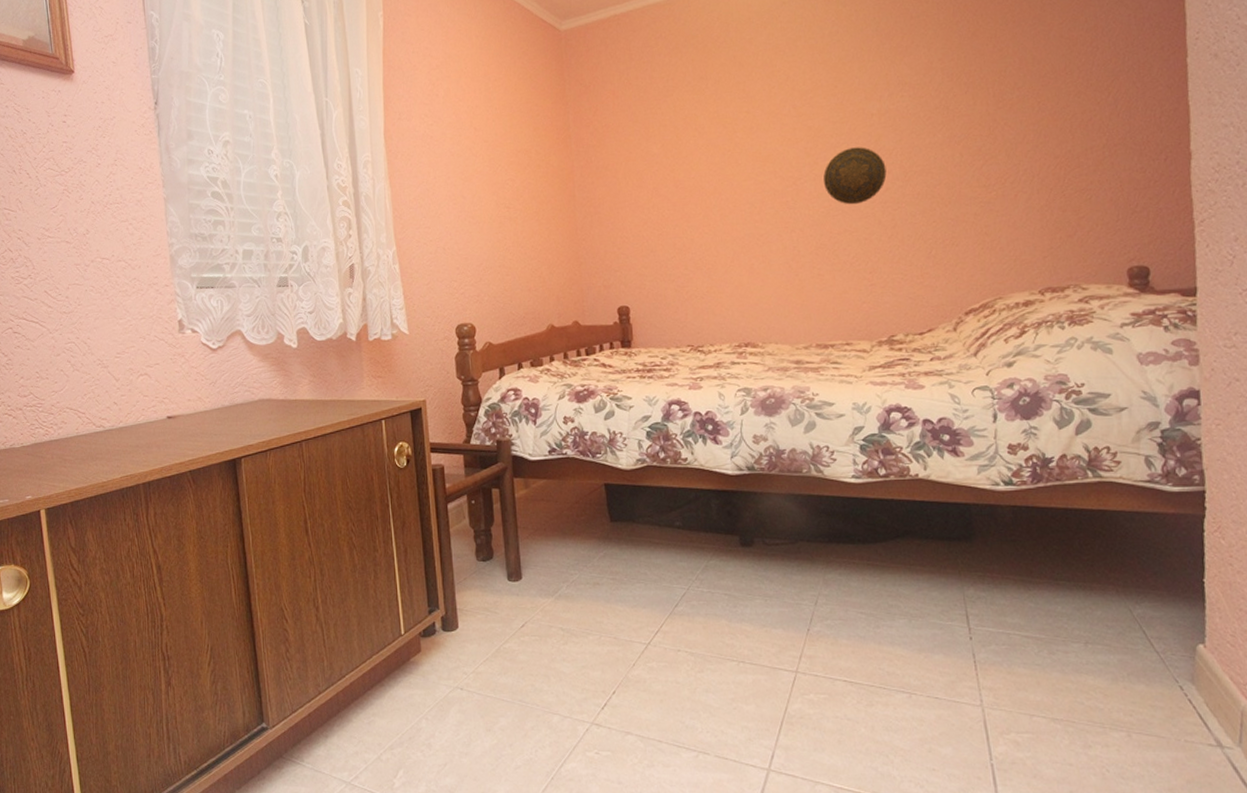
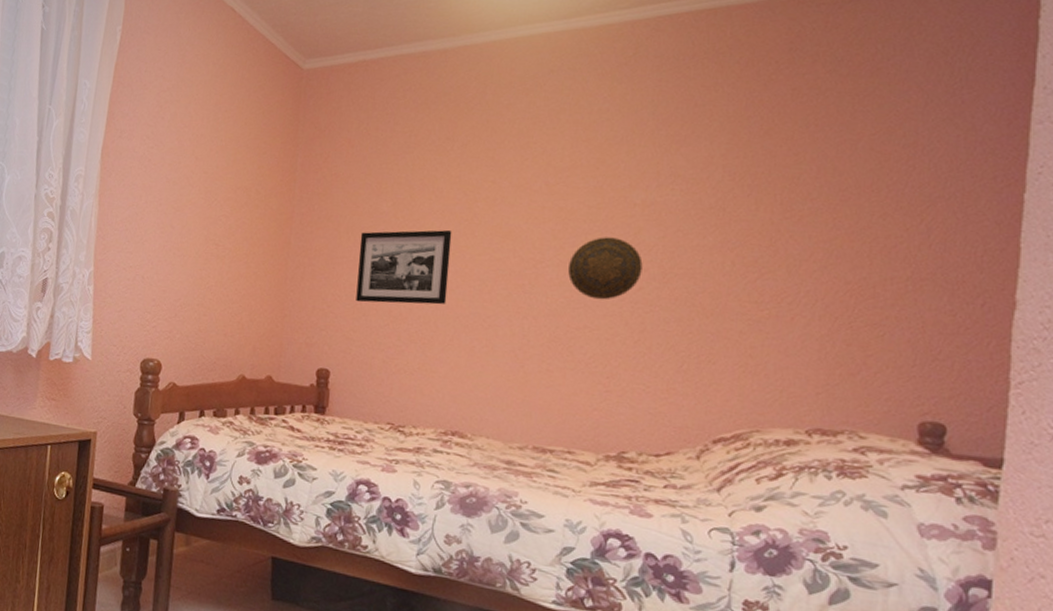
picture frame: none [637,162,723,241] -> present [356,230,452,305]

